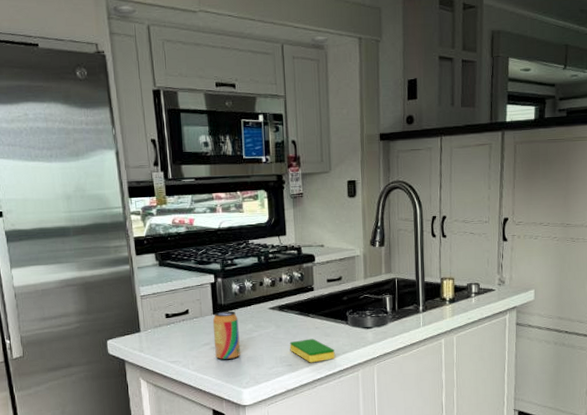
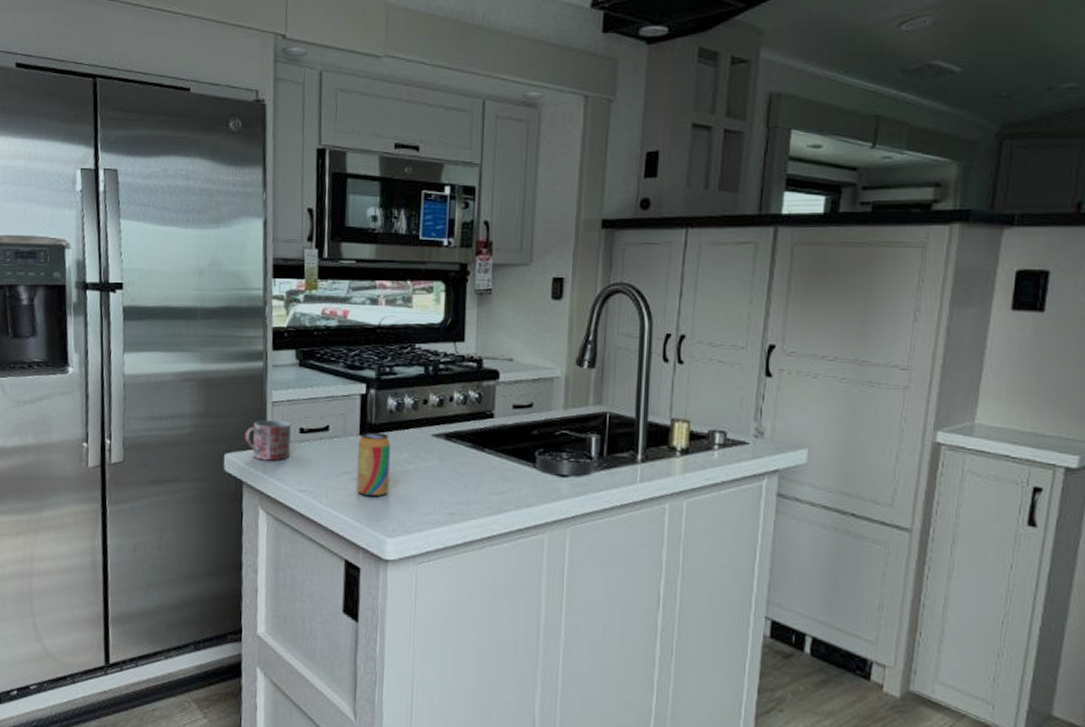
mug: none [121,309,160,342] -> present [244,419,291,461]
dish sponge: present [289,338,335,363] -> none [454,481,515,515]

